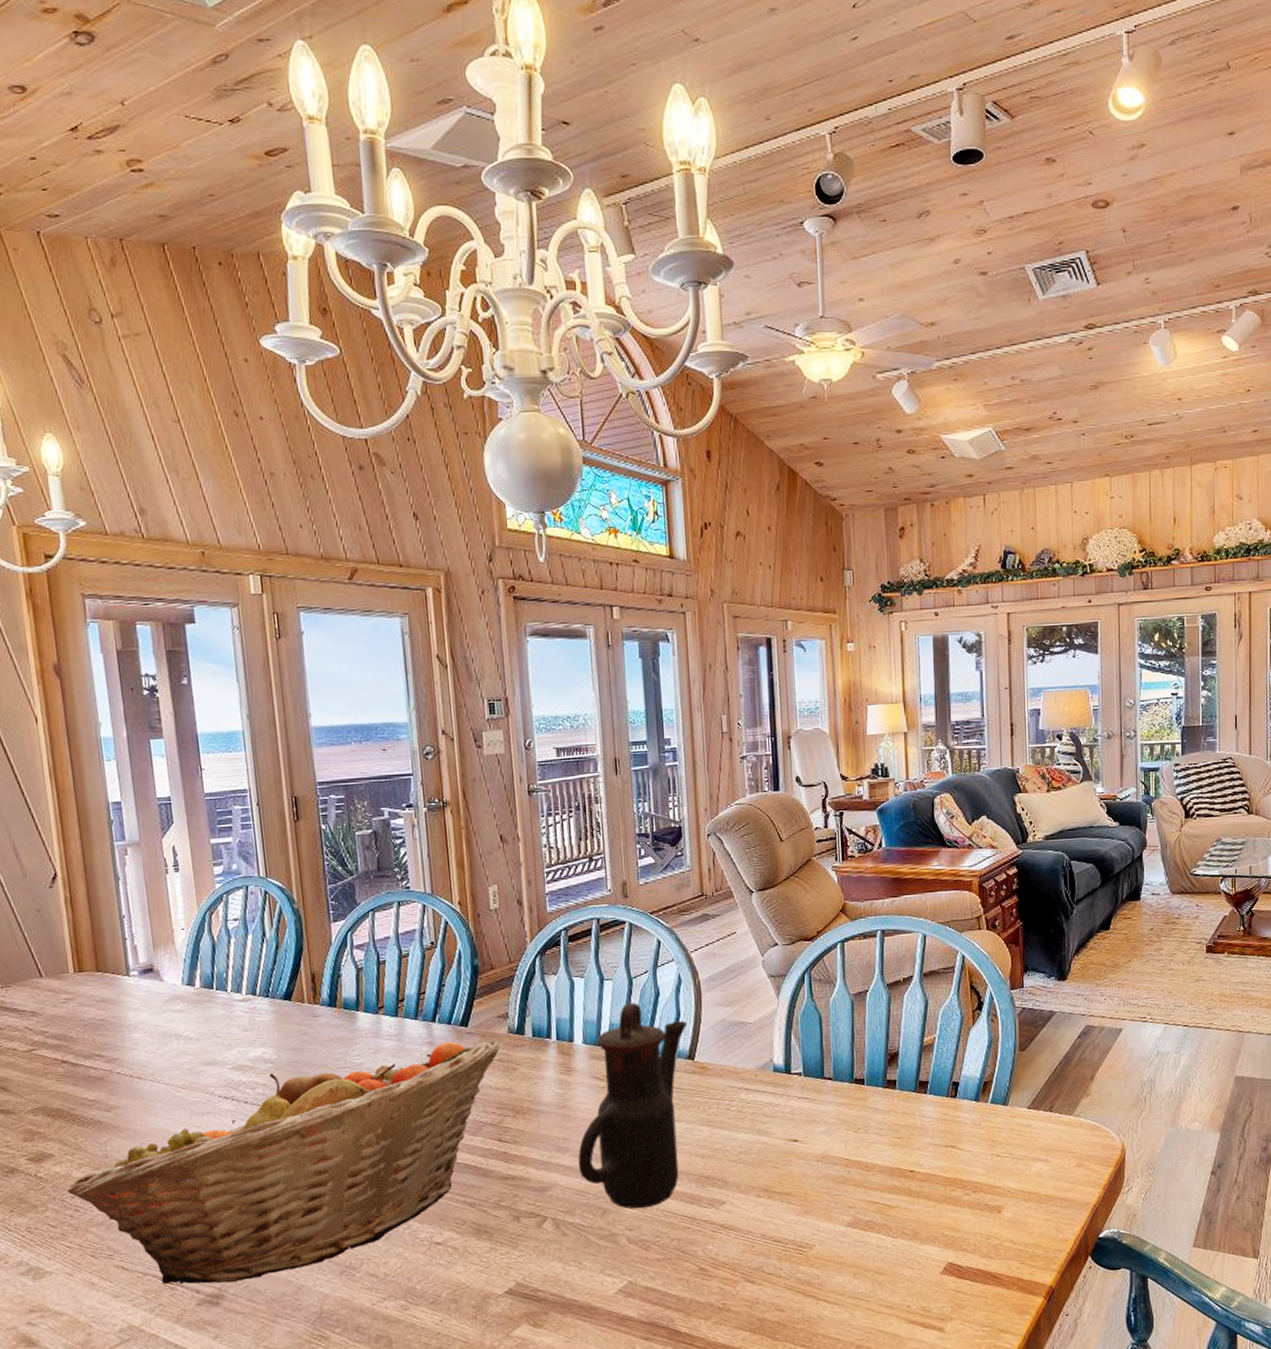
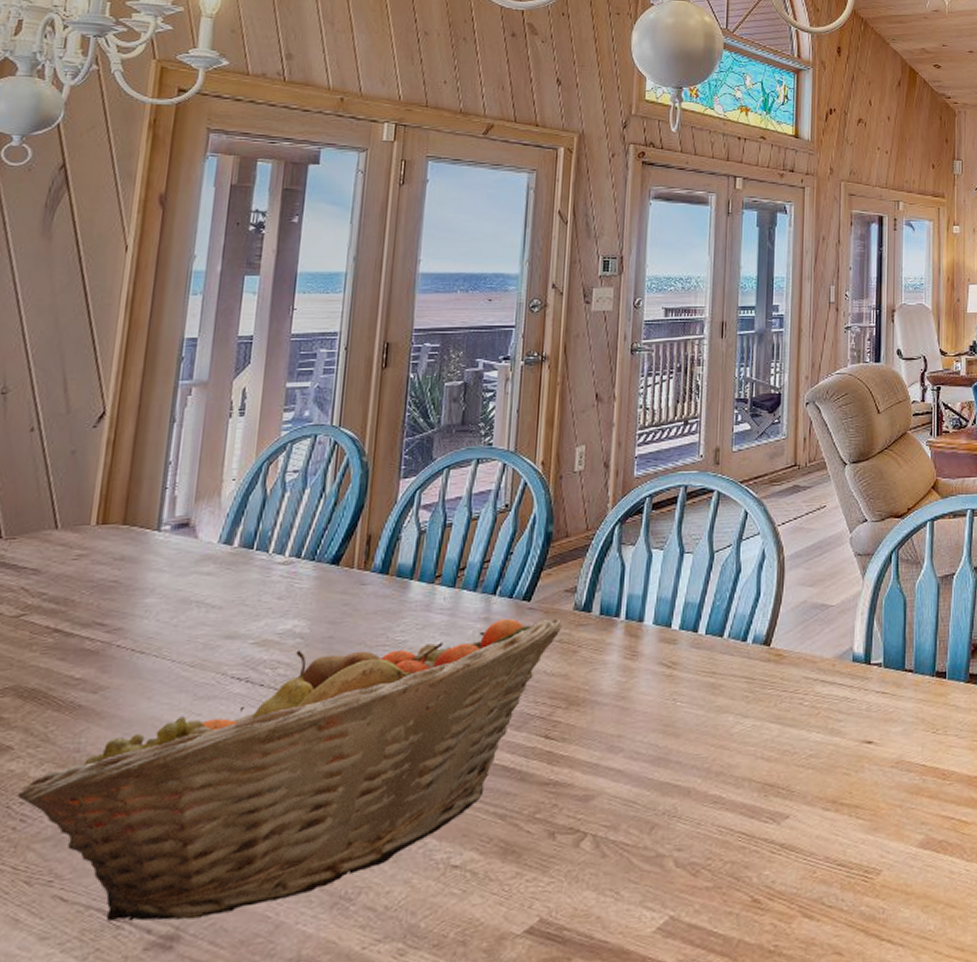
teapot: present [578,1002,688,1209] -> none [630,579,767,824]

